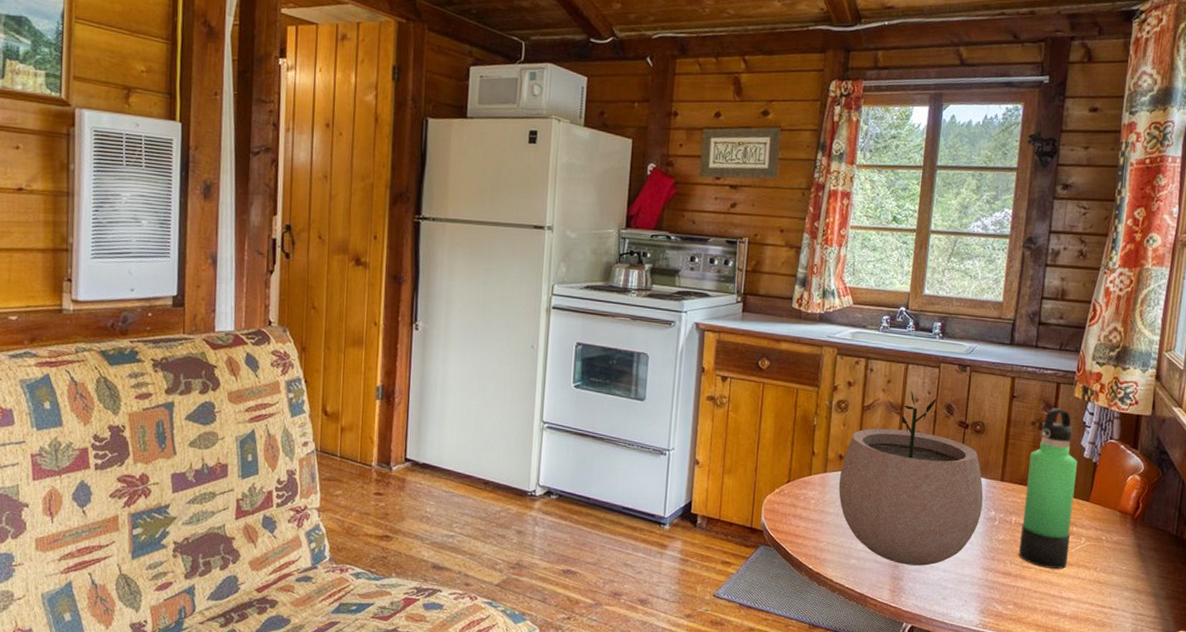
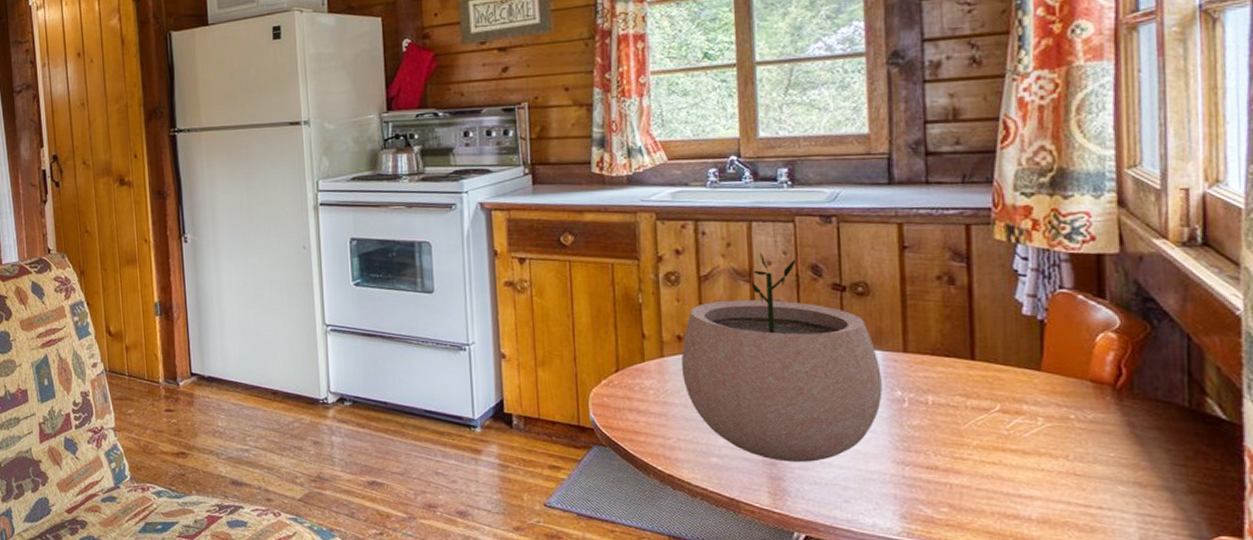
thermos bottle: present [1019,408,1077,569] -> none [941,256,1021,459]

